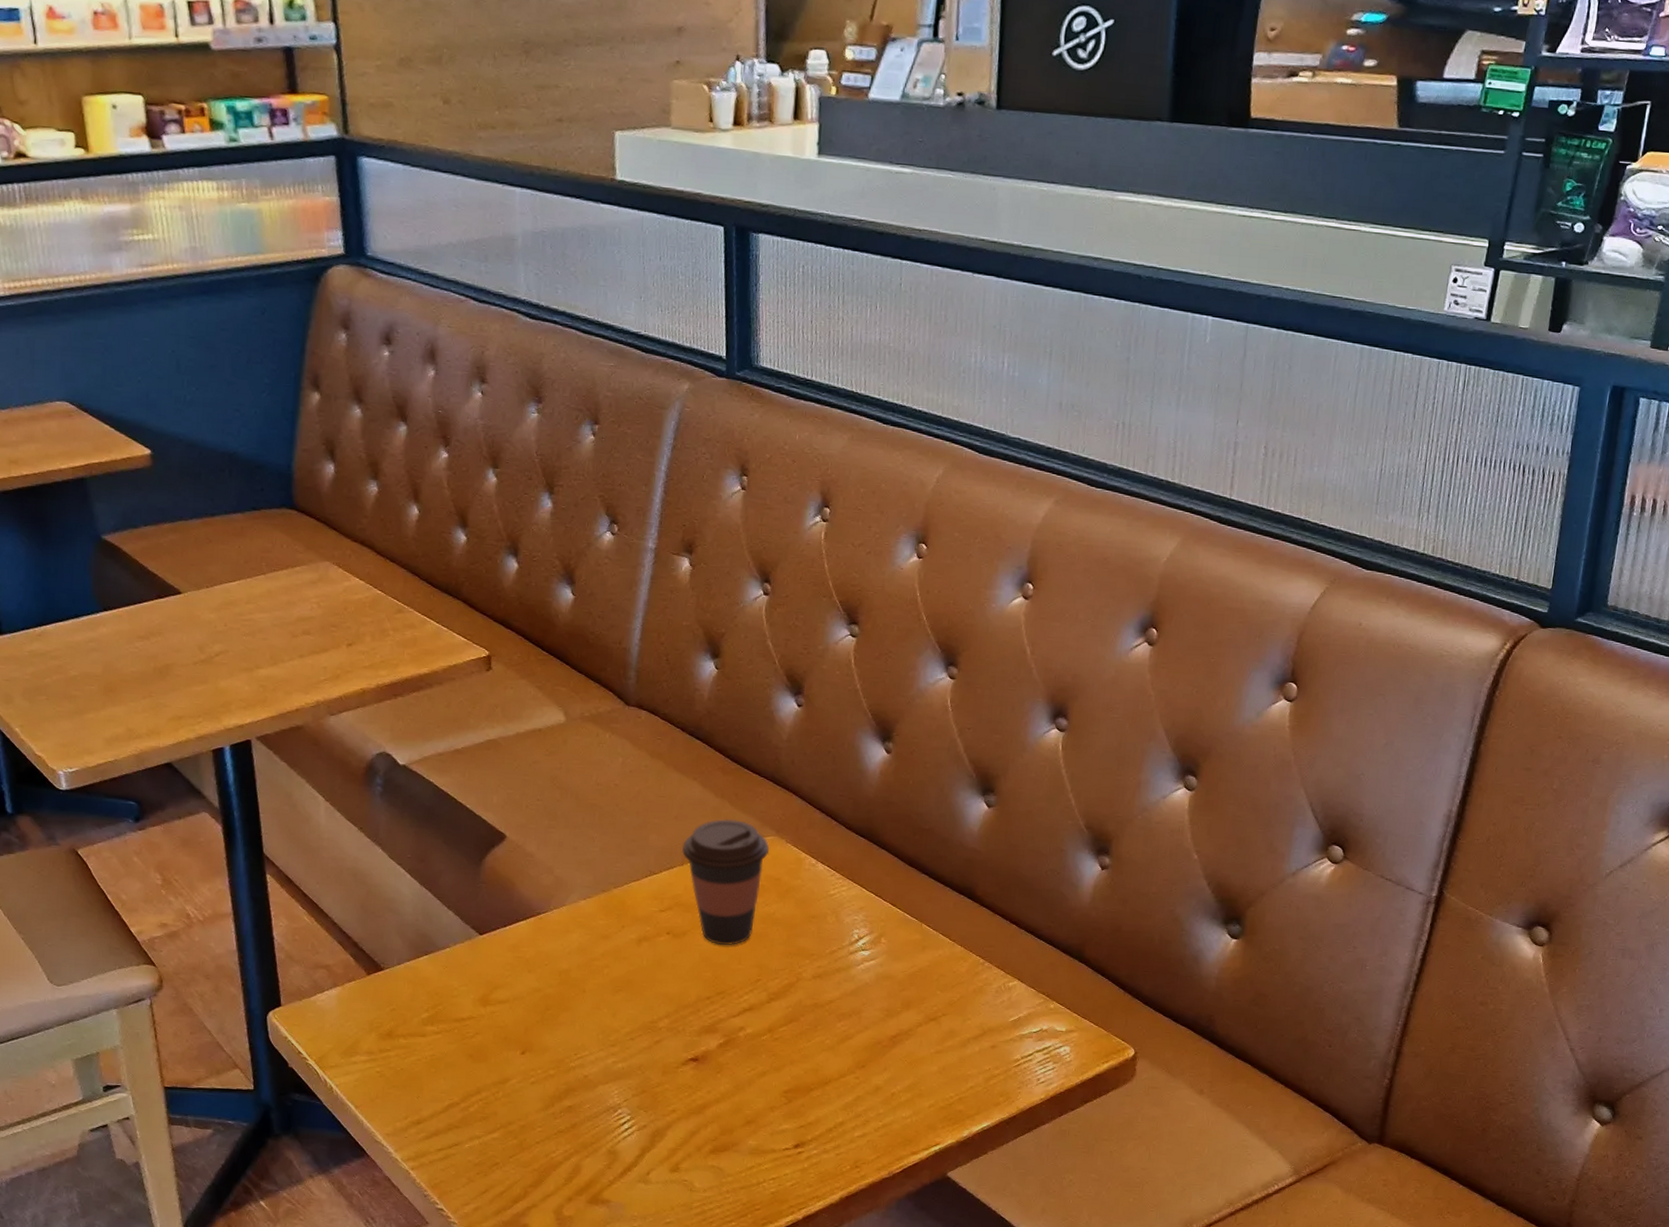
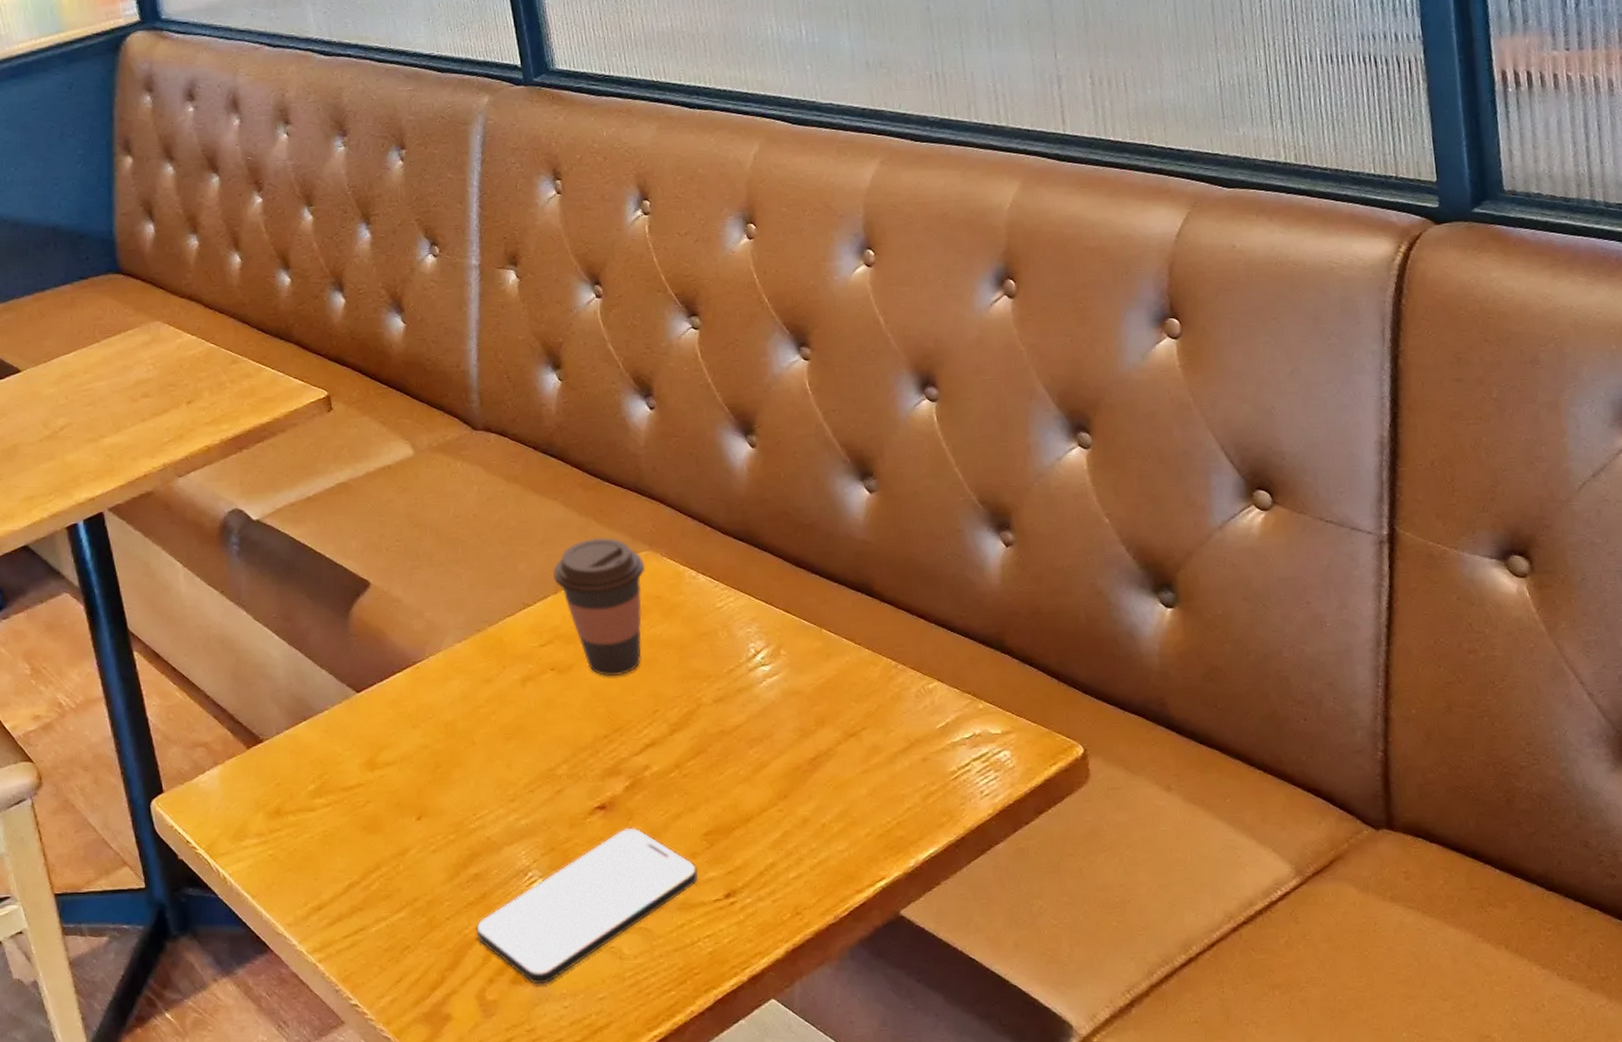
smartphone: none [562,1079,774,1207] -> present [476,827,698,985]

